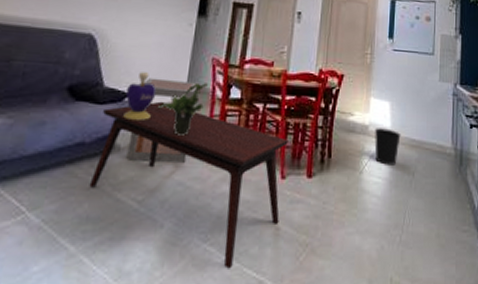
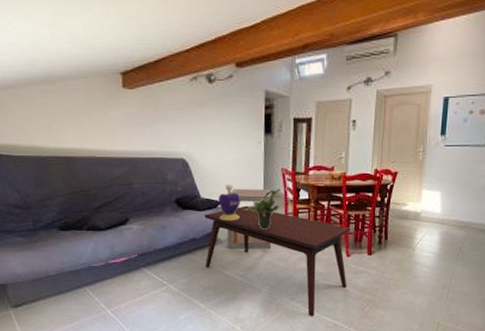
wastebasket: present [374,128,401,165] -> none [426,214,450,243]

